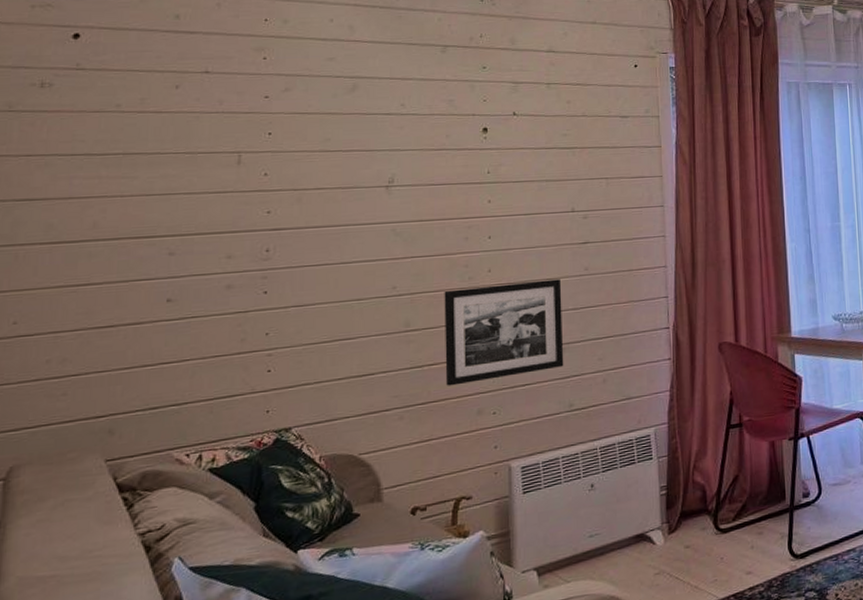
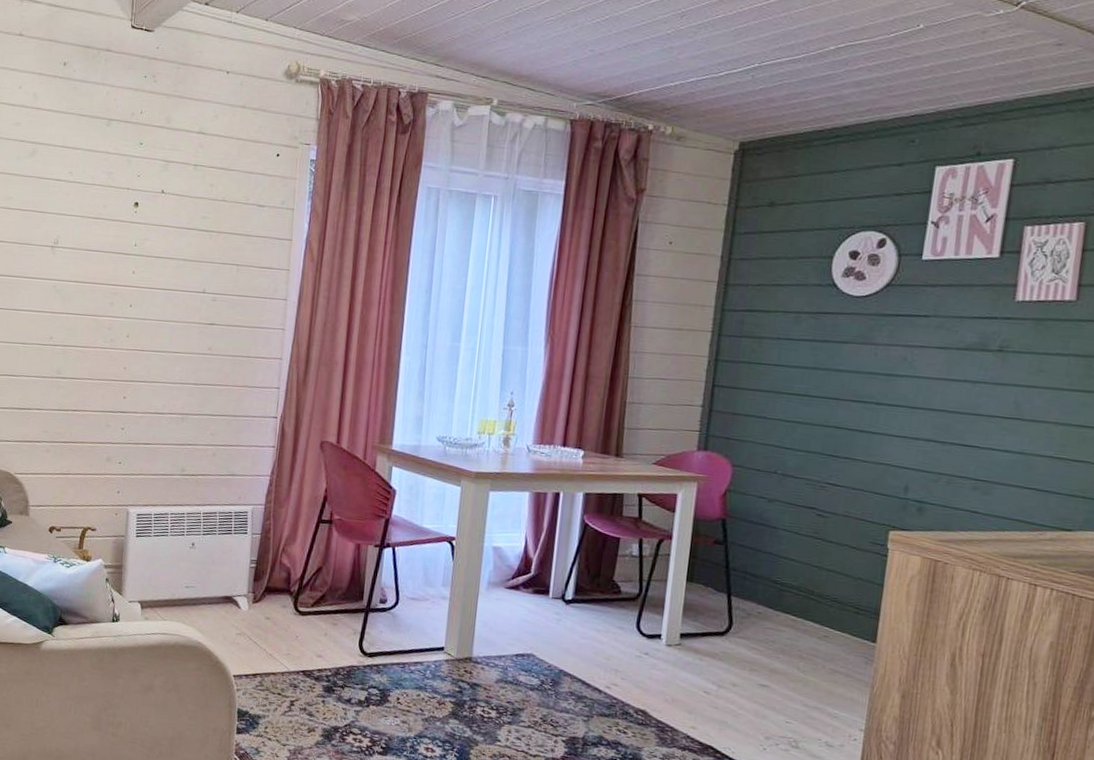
picture frame: present [444,279,564,386] -> none [84,347,187,435]

